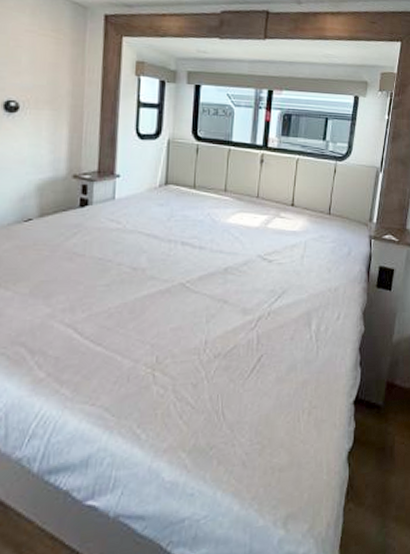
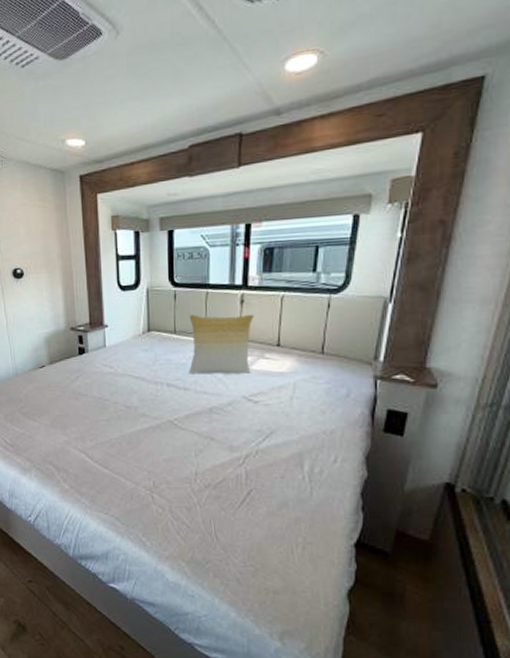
pillow: none [206,170,272,233] -> present [189,314,254,375]

